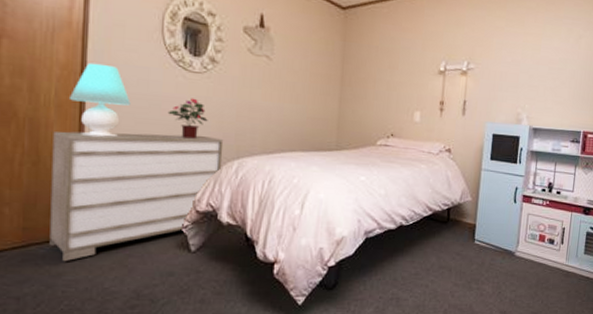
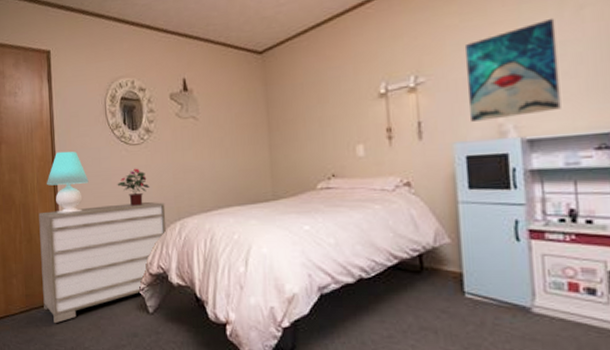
wall art: none [500,39,564,110] -> present [464,17,561,122]

